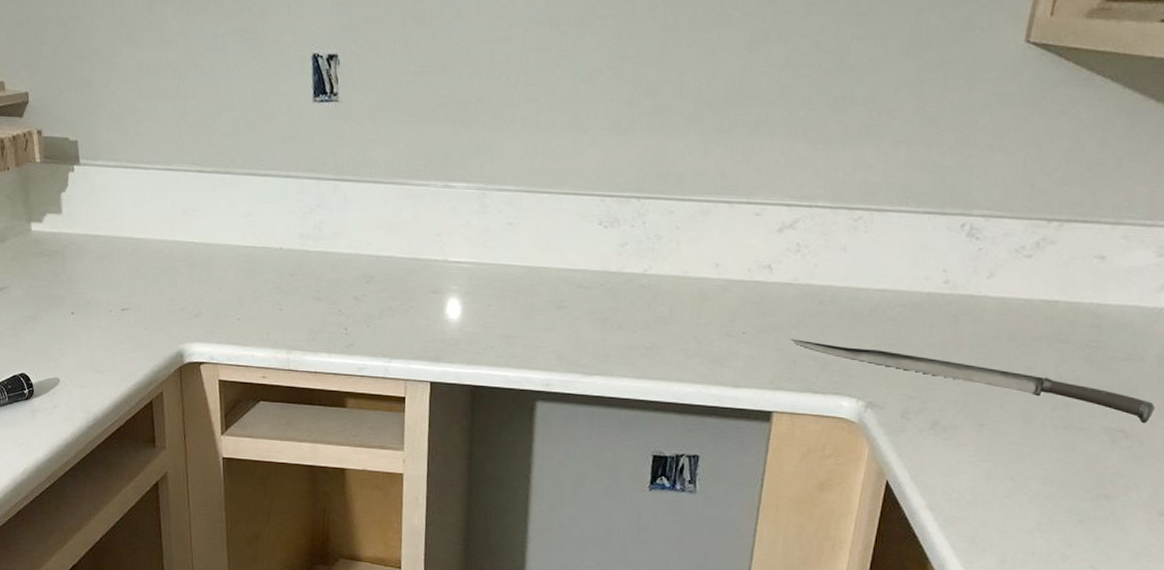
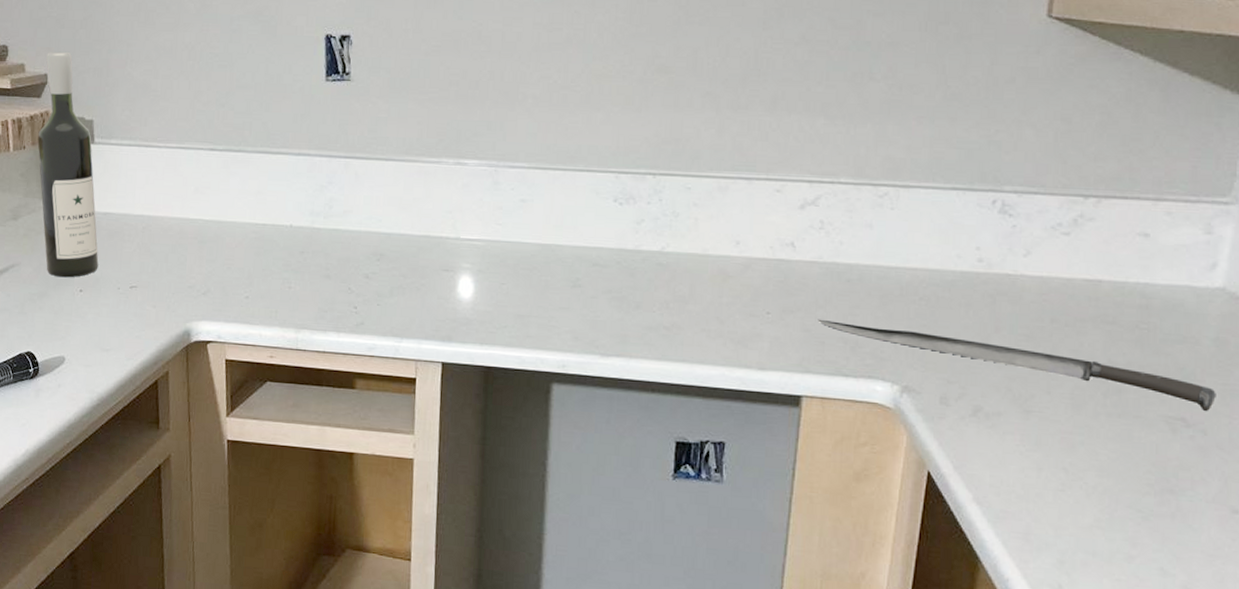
bottle: none [21,68,89,300] -> present [37,51,99,278]

